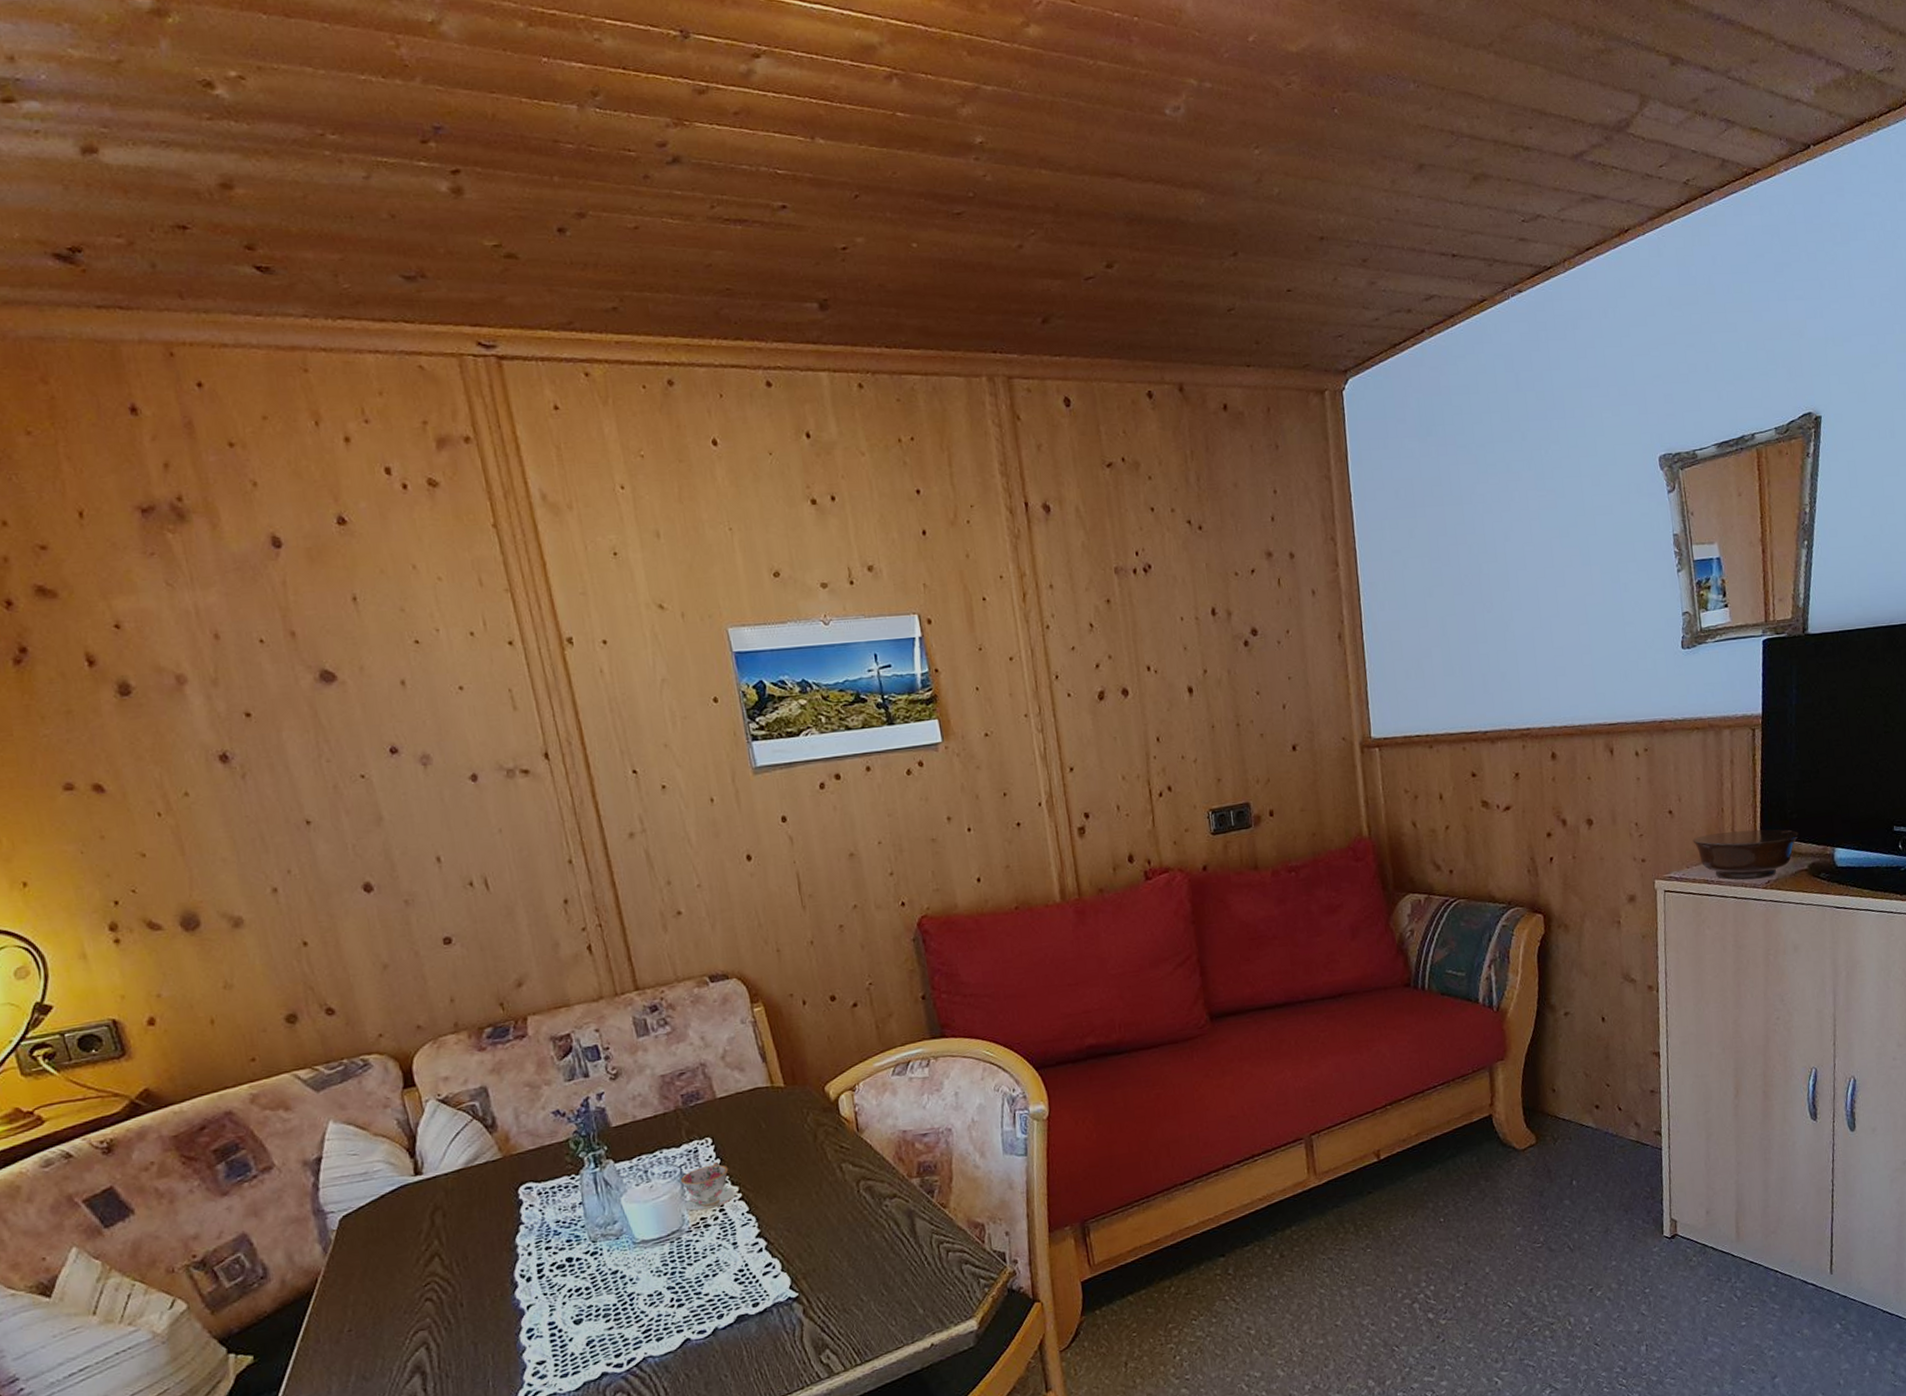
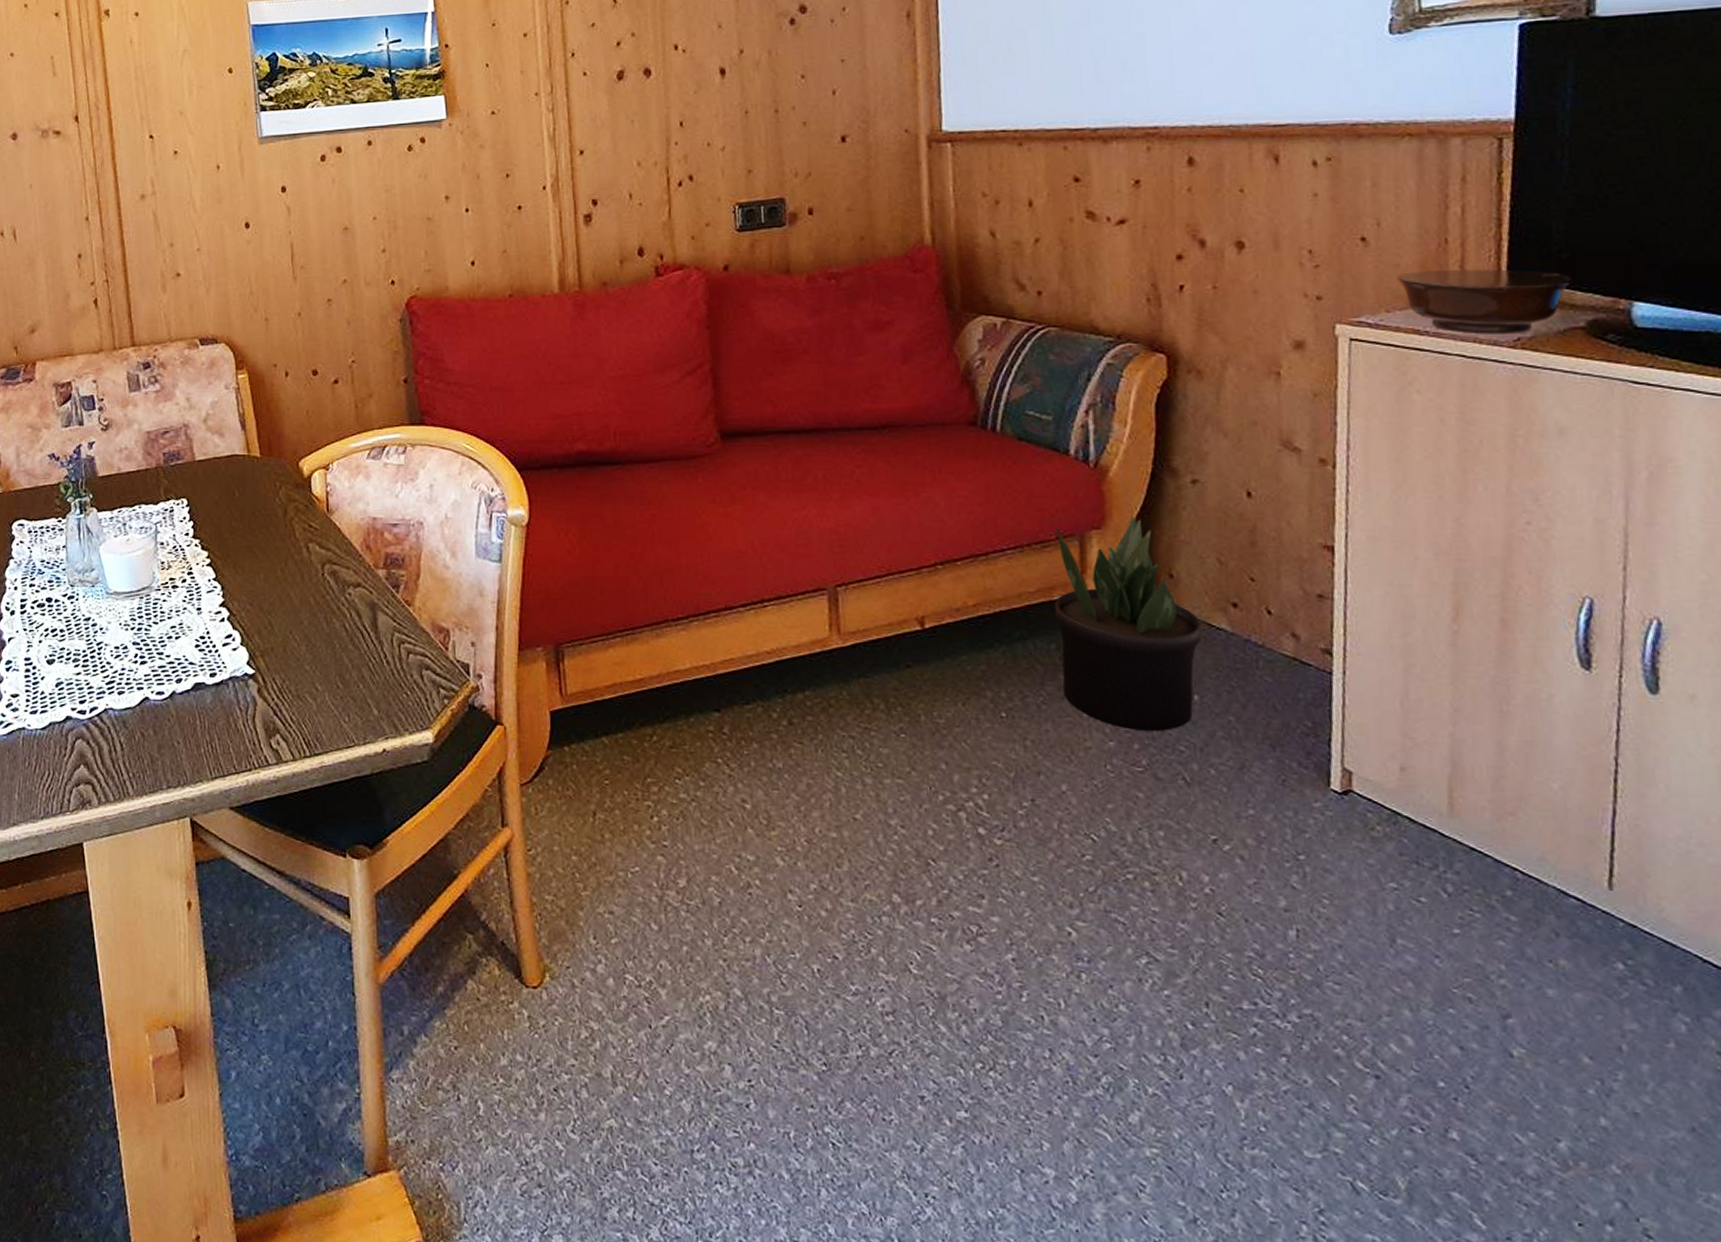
teacup: present [681,1161,736,1212] -> none [156,523,205,571]
planter: none [1472,1047,1577,1216] -> present [1055,517,1202,732]

